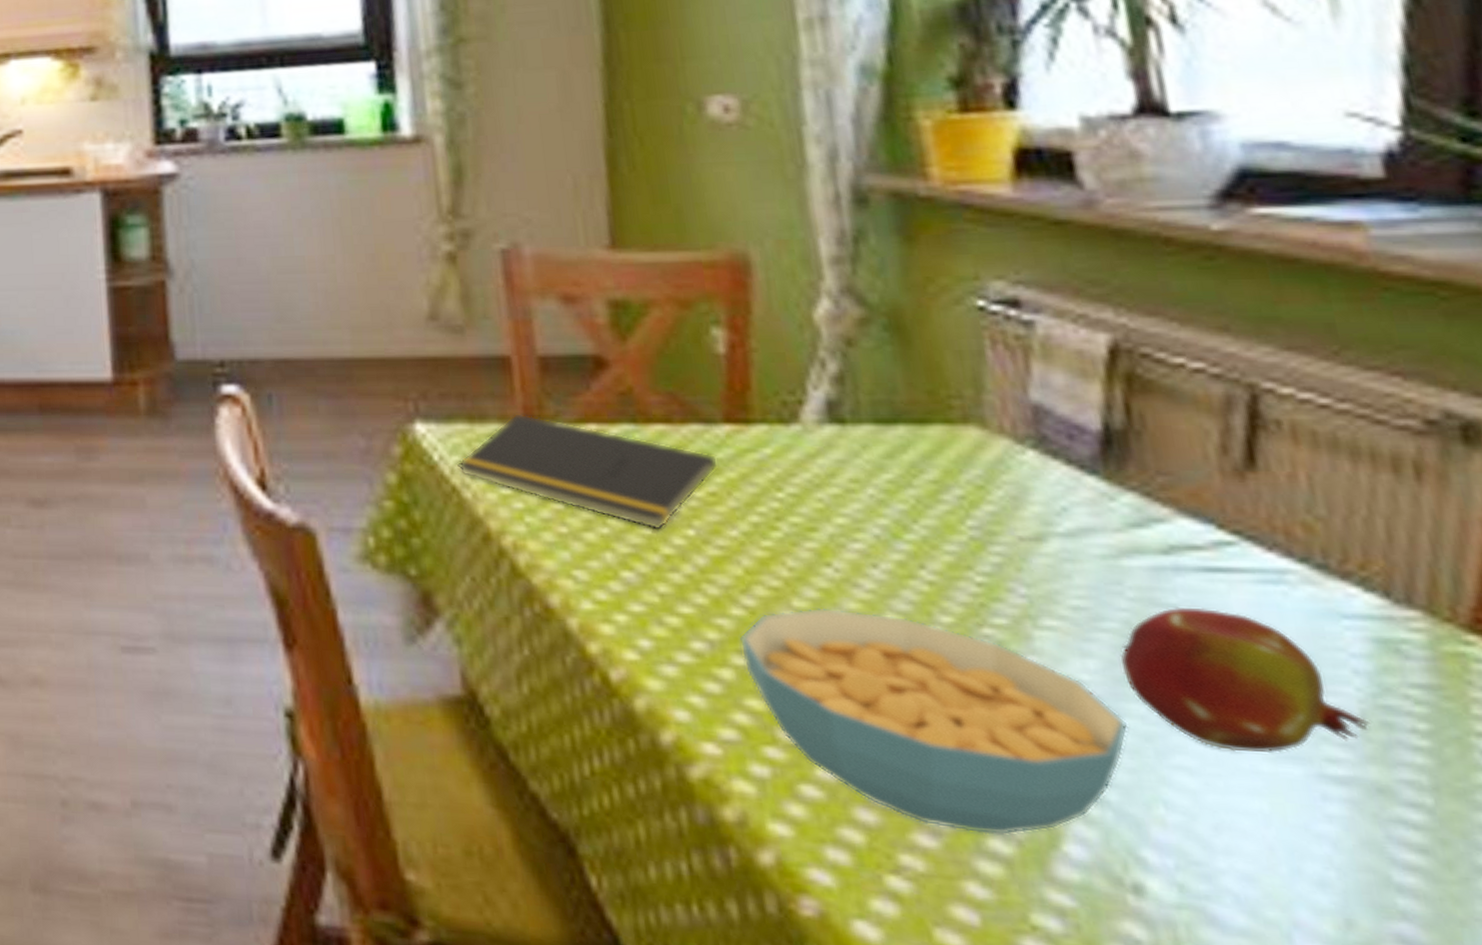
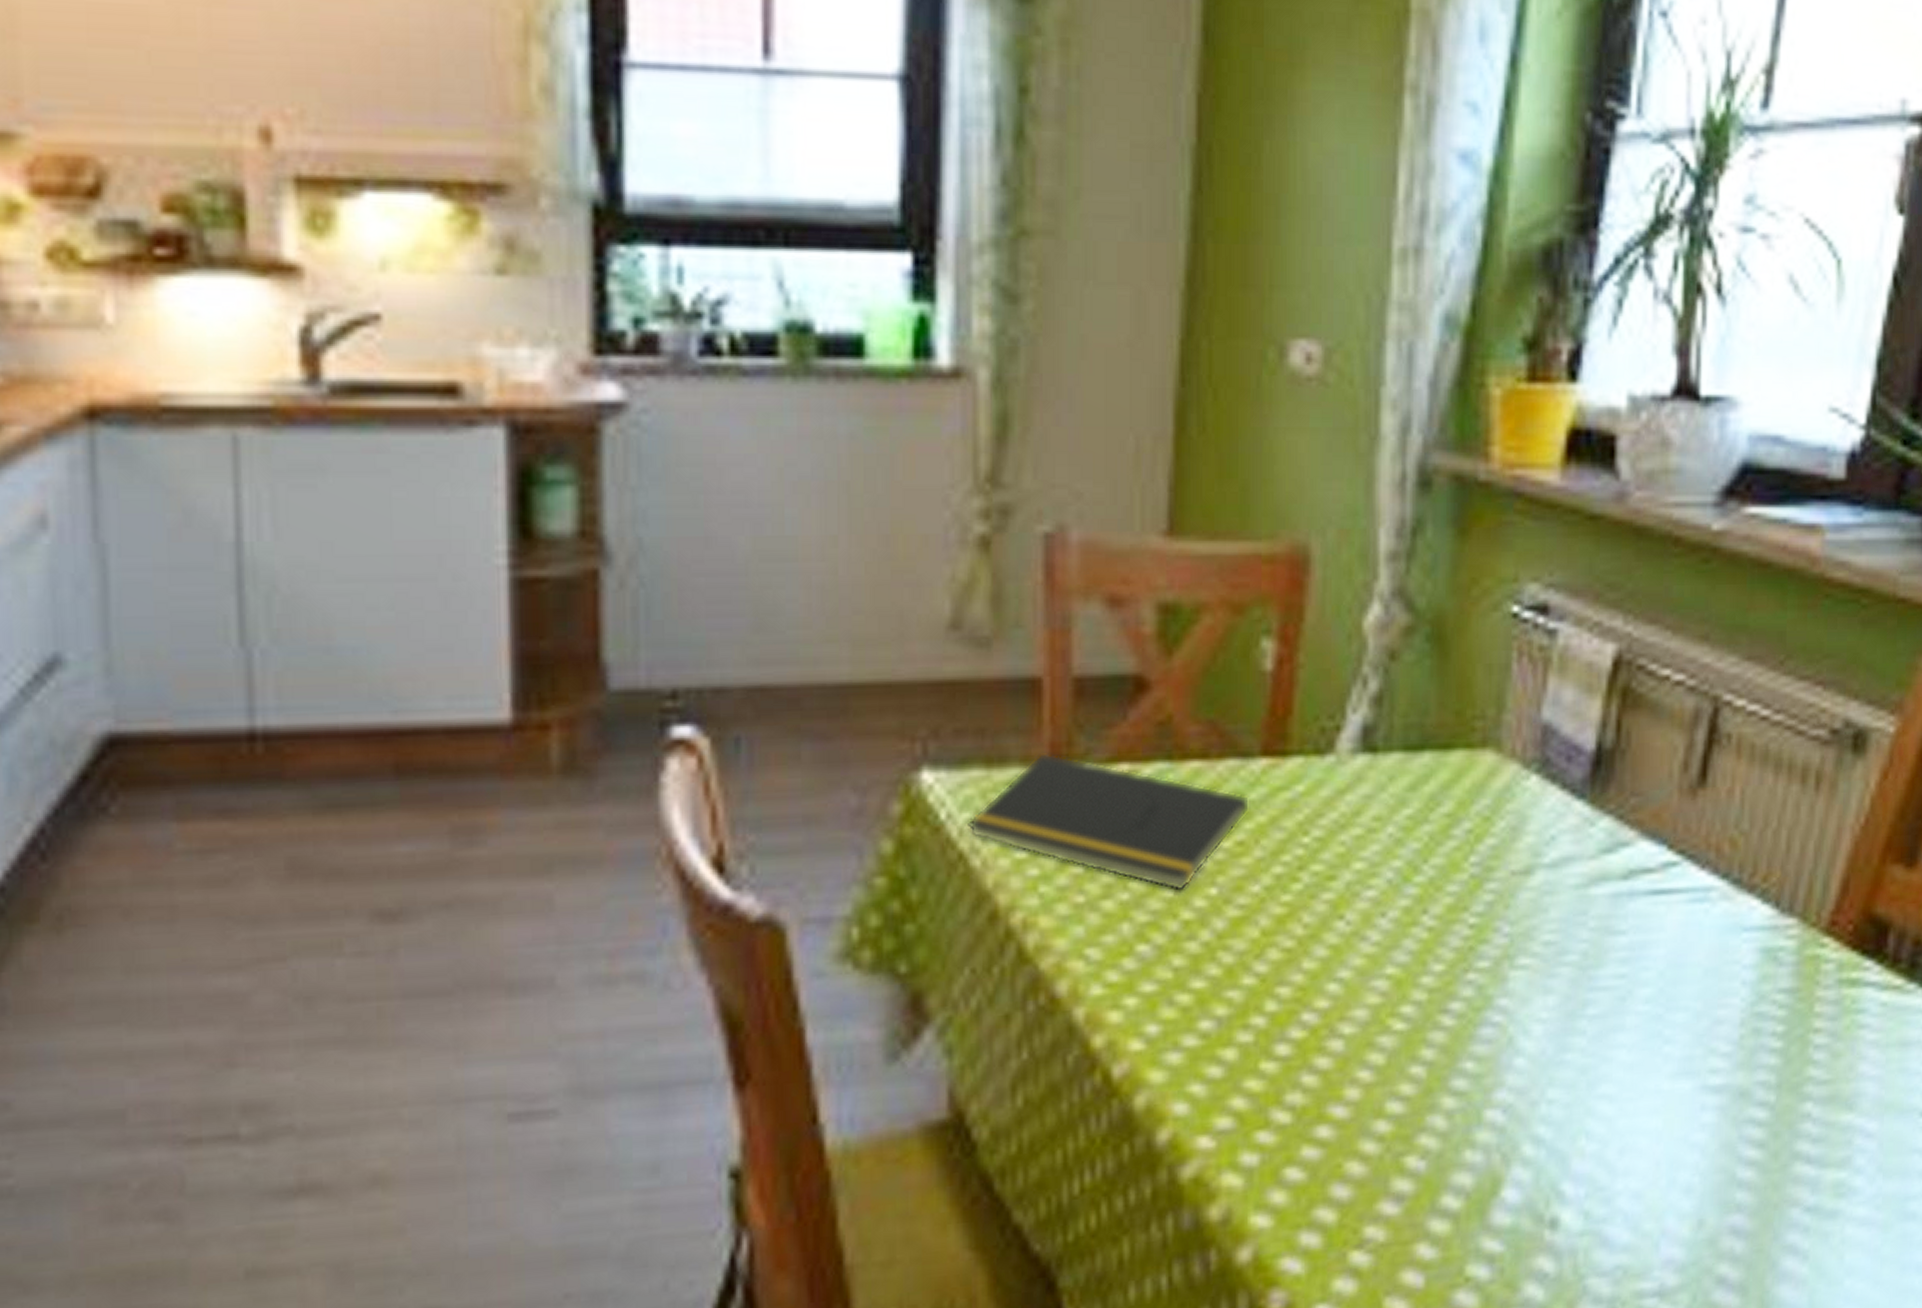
cereal bowl: present [739,607,1129,836] -> none [1247,966,1571,1193]
fruit: present [1119,606,1371,754] -> none [1574,931,1746,1074]

